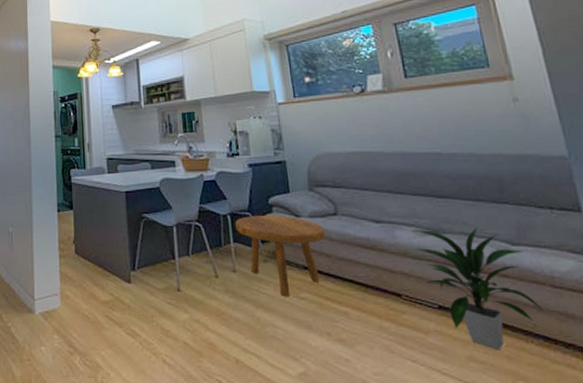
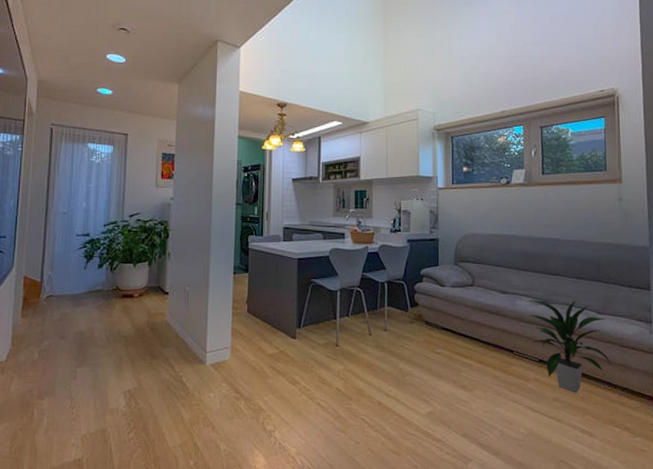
footstool: present [234,216,326,297] -> none [390,284,462,352]

